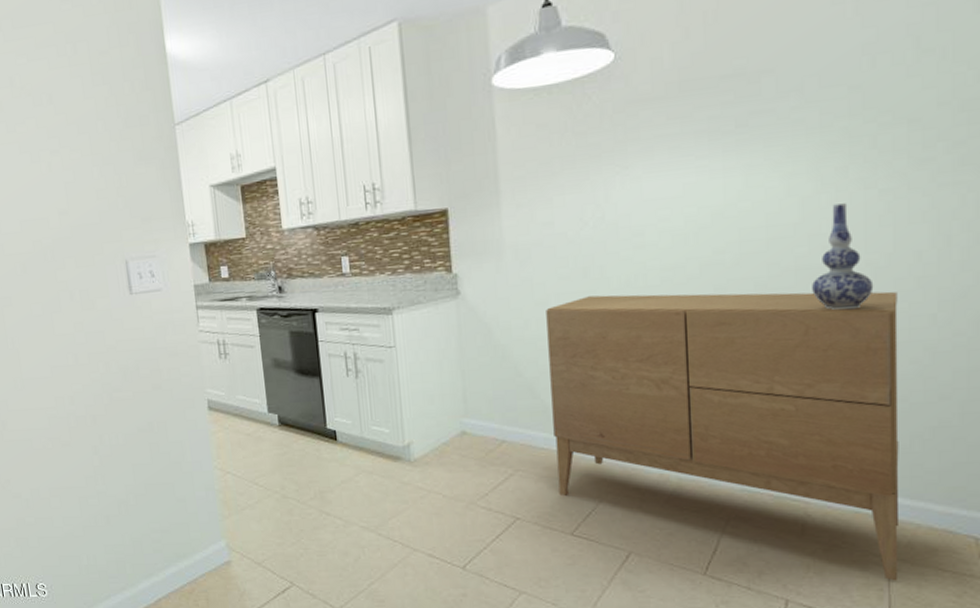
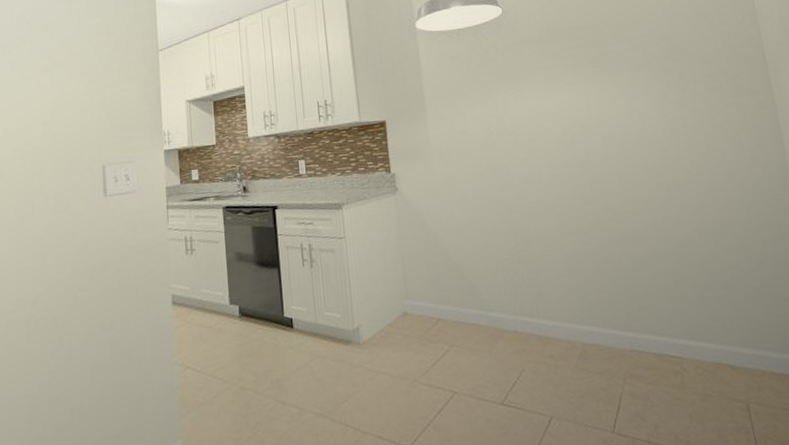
sideboard: present [546,291,899,581] -> none [467,182,758,424]
vase: present [812,203,874,311] -> none [657,117,699,198]

